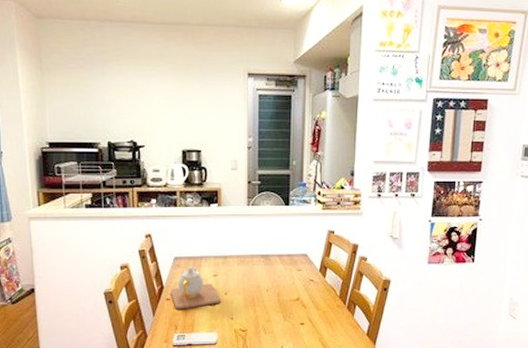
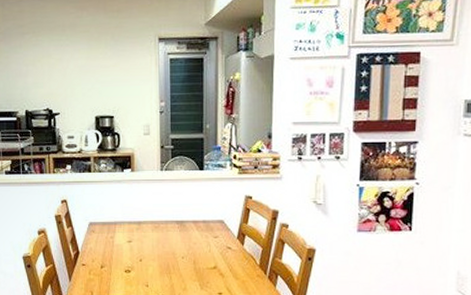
teapot: present [170,266,221,309] -> none [85,231,136,275]

